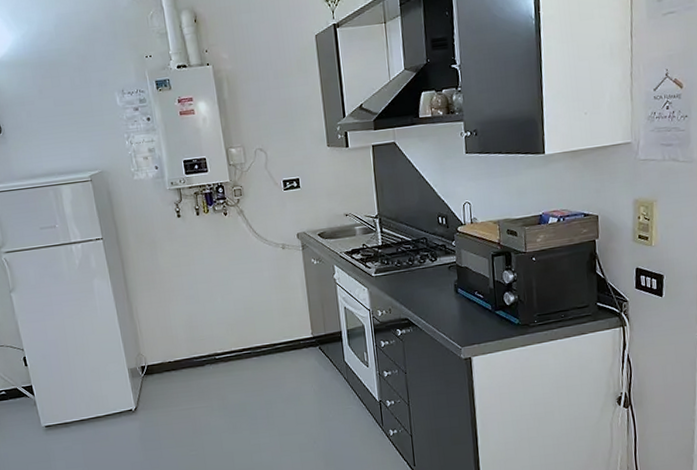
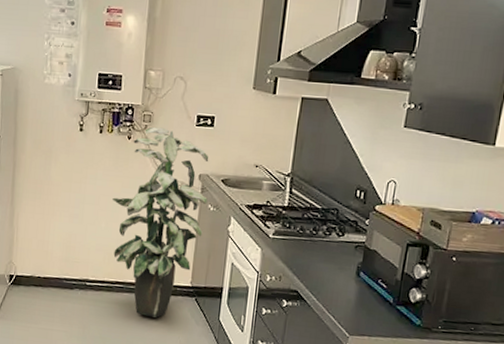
indoor plant: none [223,198,312,374] -> present [112,127,209,318]

